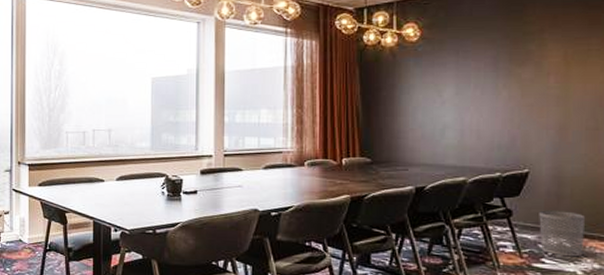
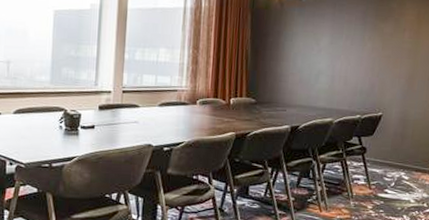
waste bin: present [539,210,585,257] -> none [385,148,420,188]

